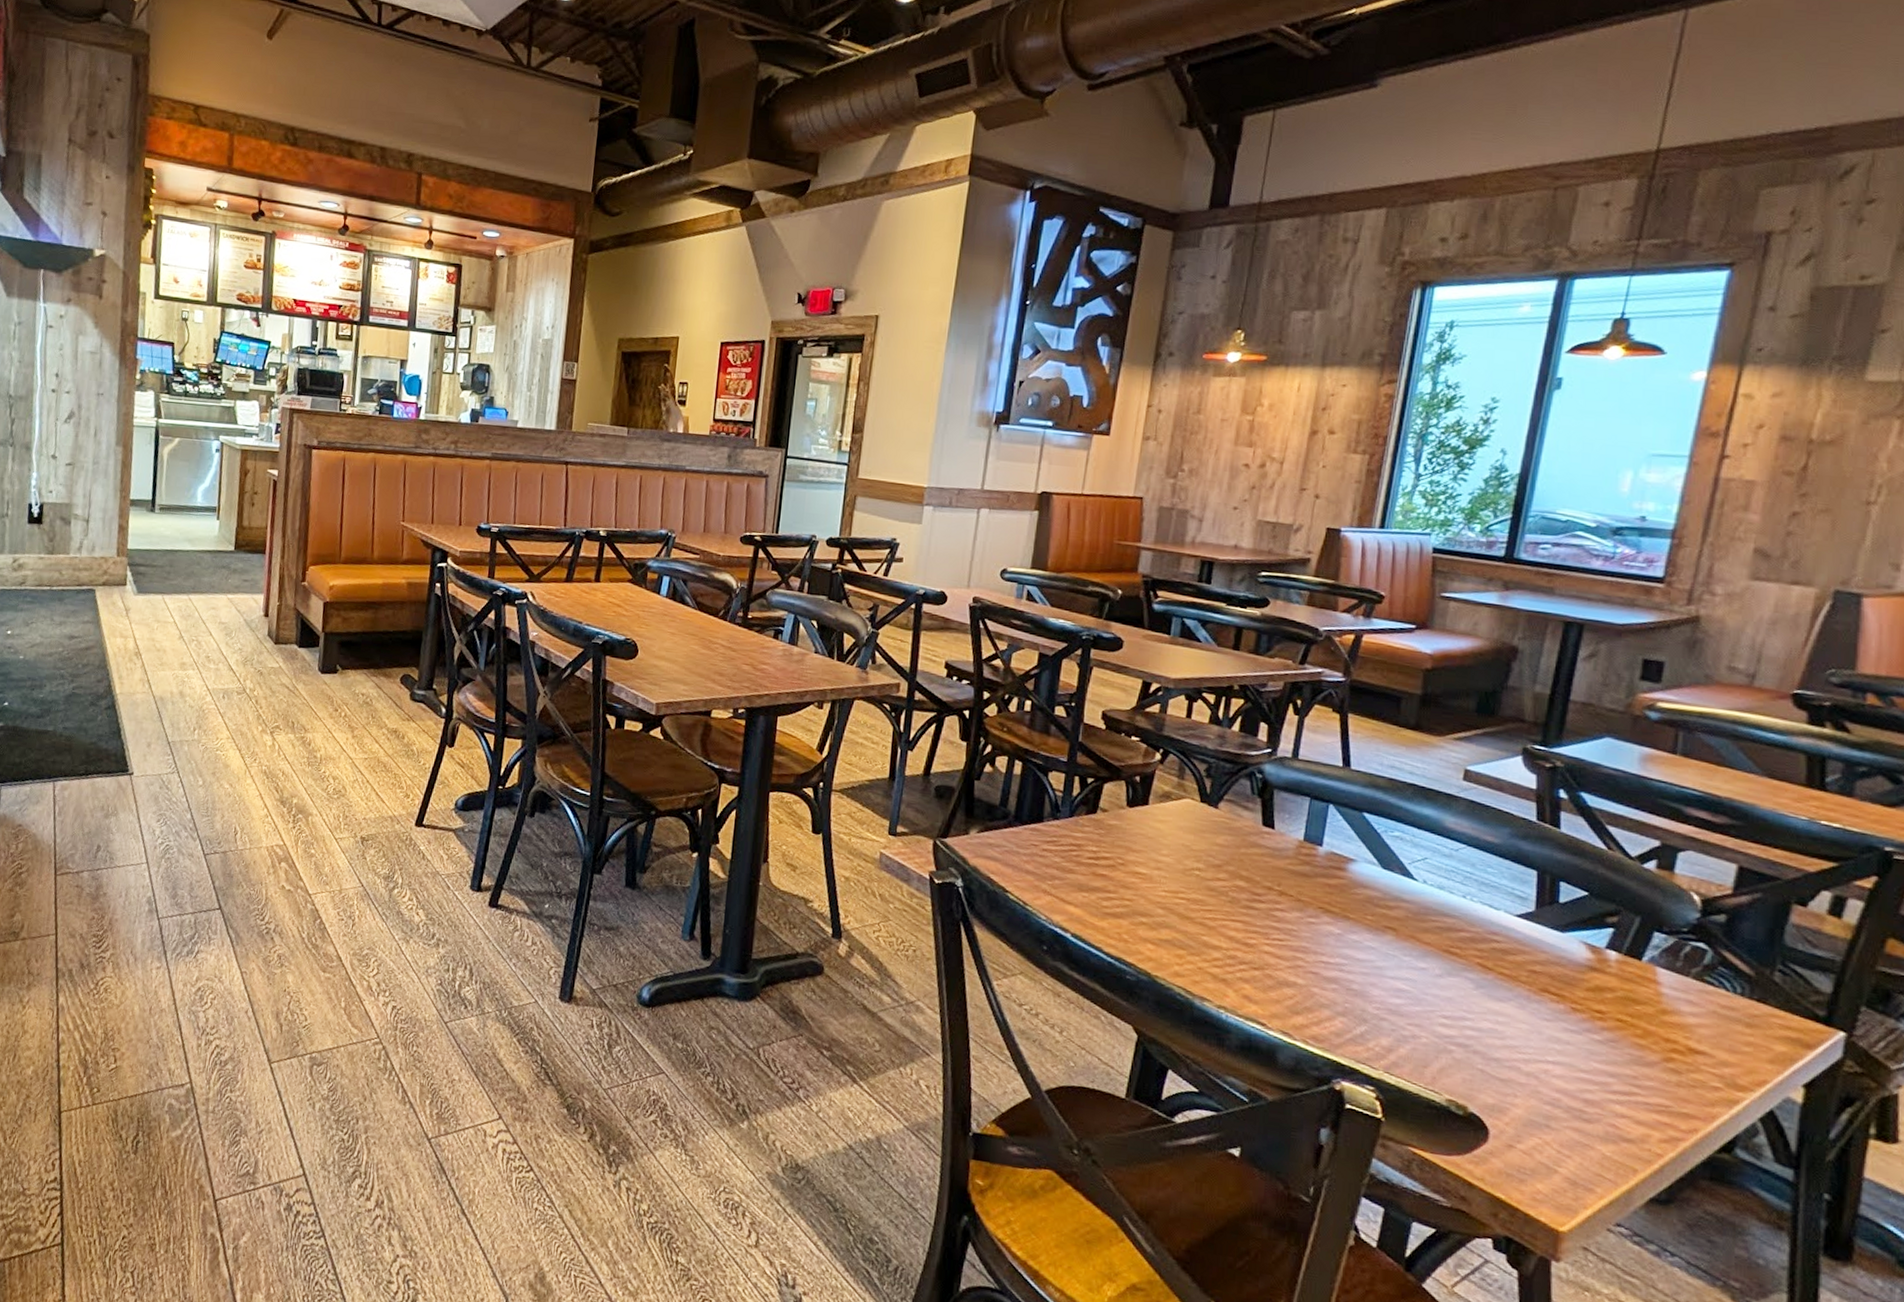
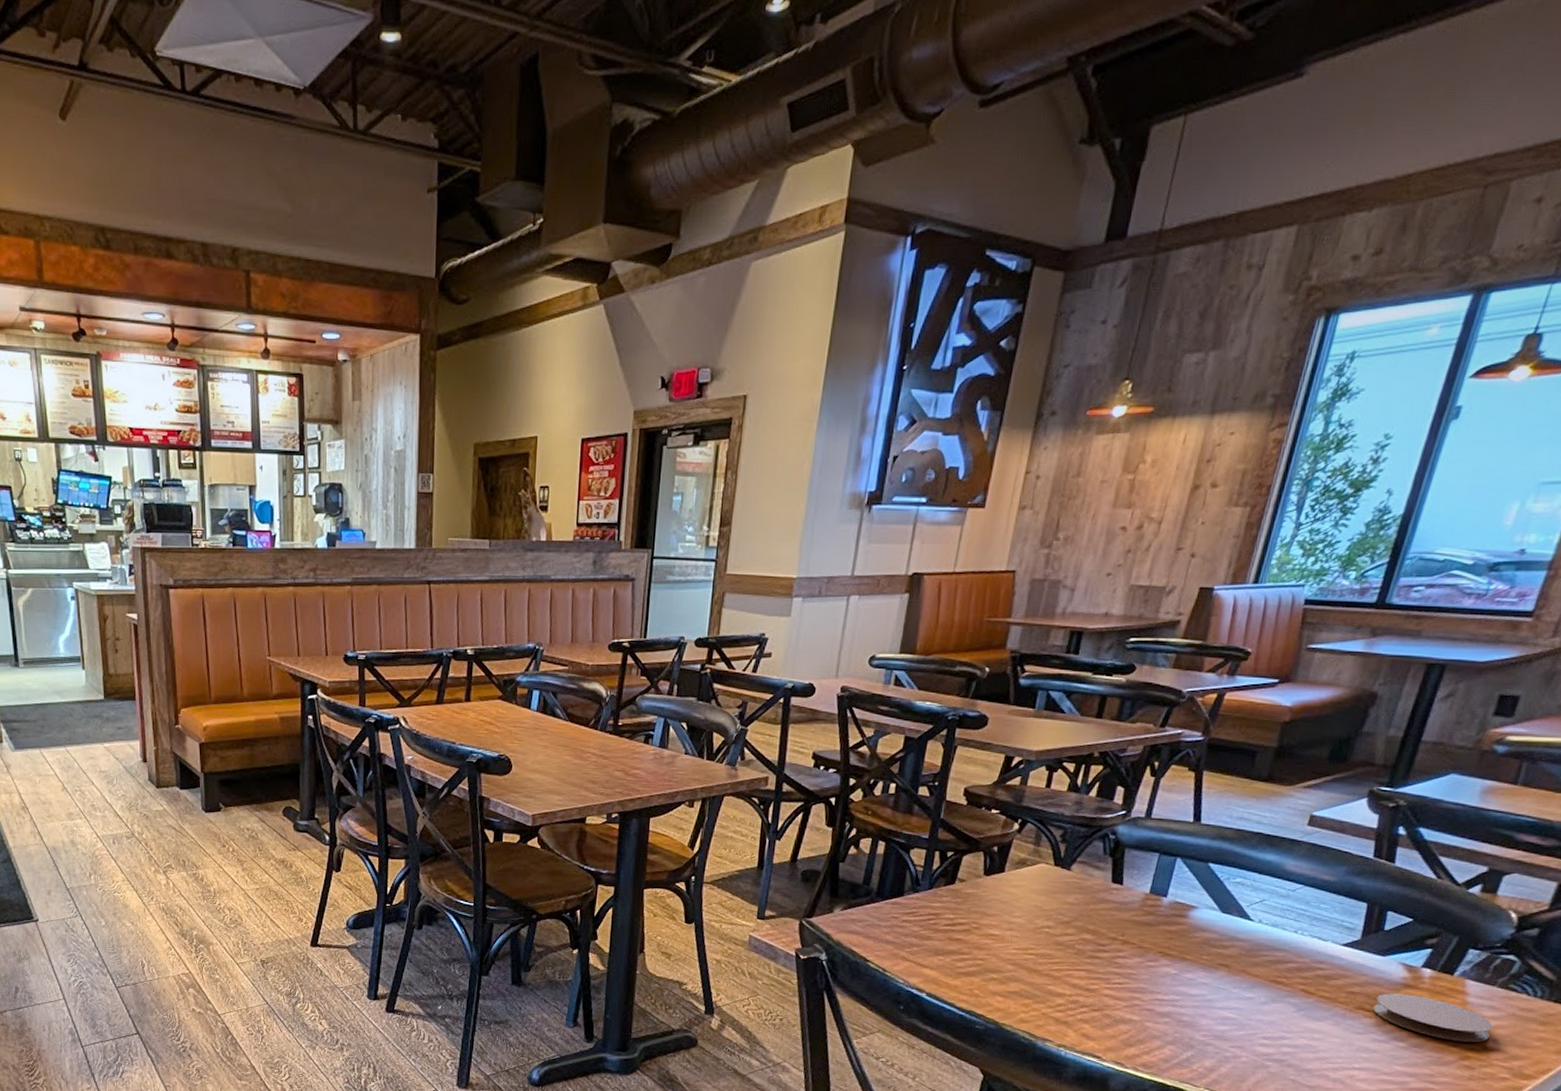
coaster: none [1560,975,1694,1042] -> present [1373,993,1493,1043]

